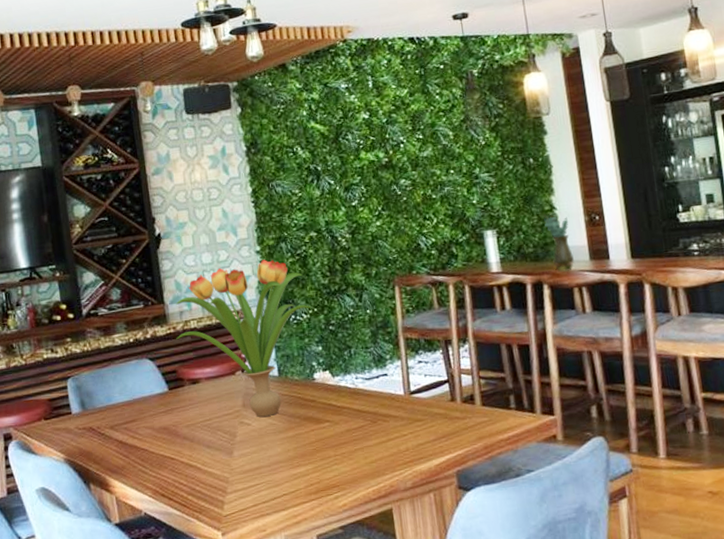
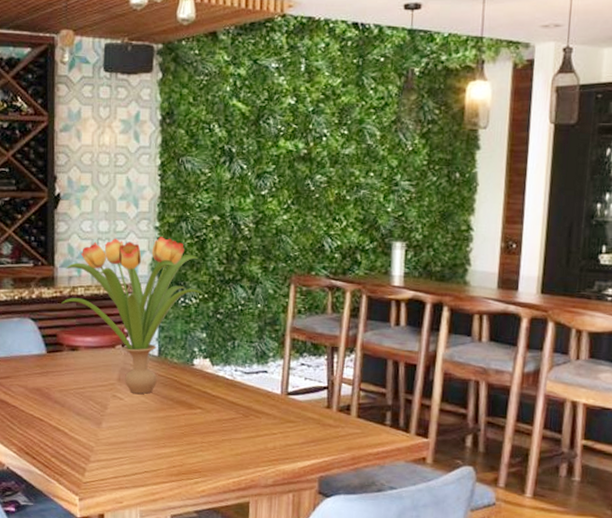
vase: present [543,215,574,272] -> none [457,234,484,297]

